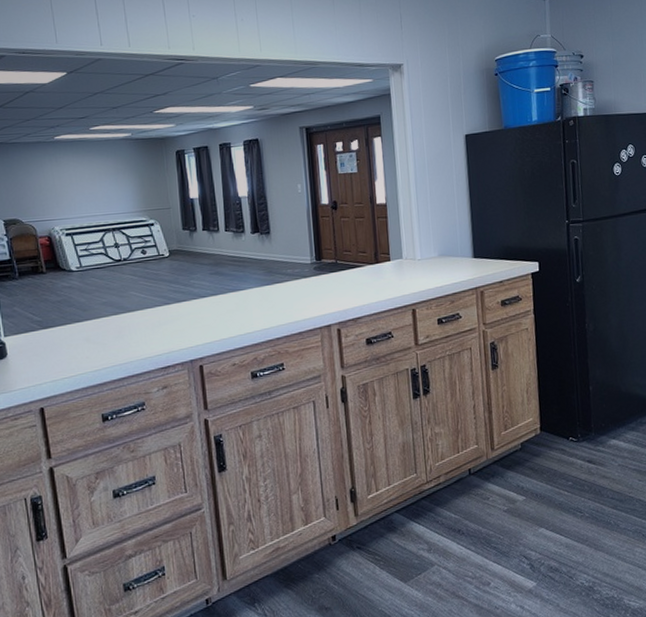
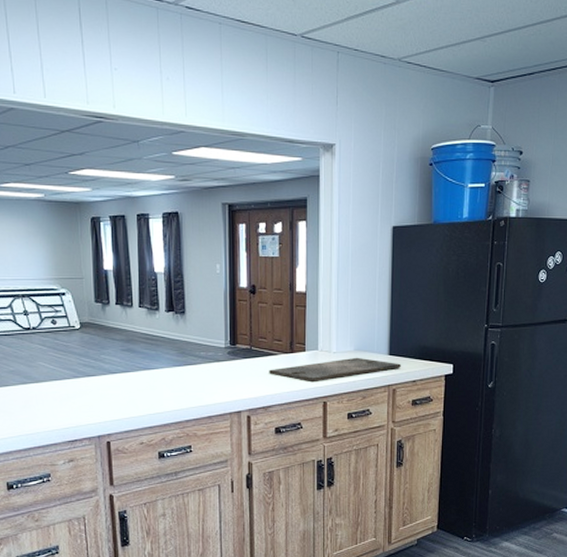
cutting board: none [356,262,487,291] -> present [269,357,401,383]

